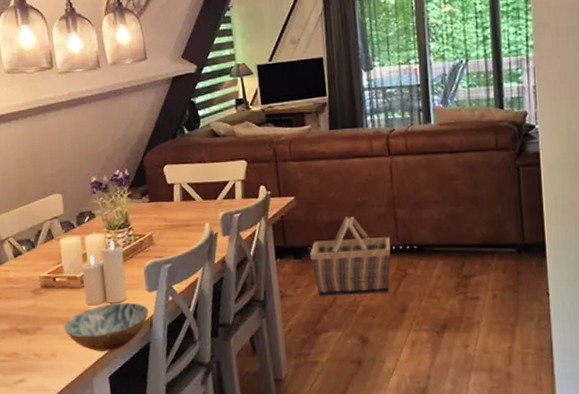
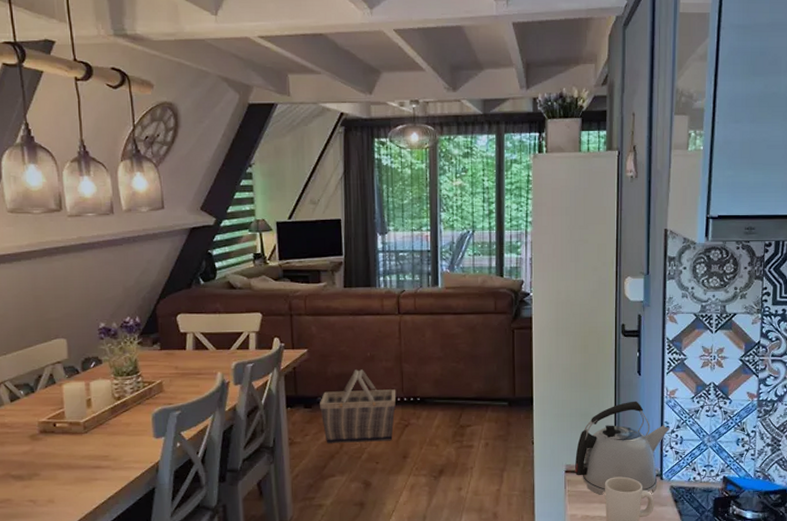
bowl: present [64,302,149,352] -> none [63,448,156,497]
candle: present [81,240,127,305] -> none [85,386,133,451]

